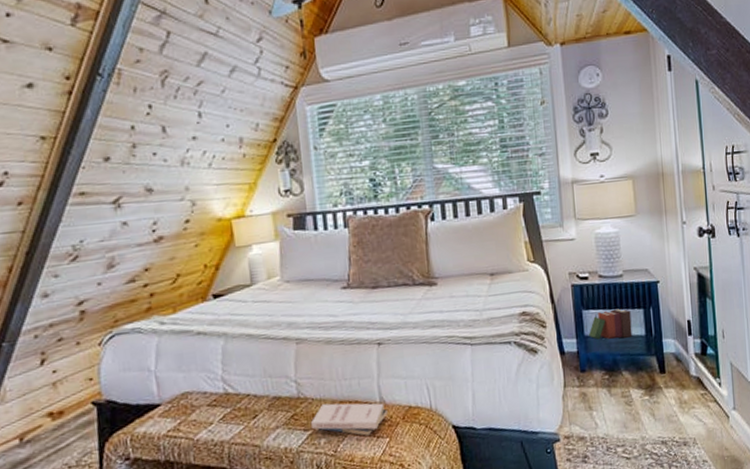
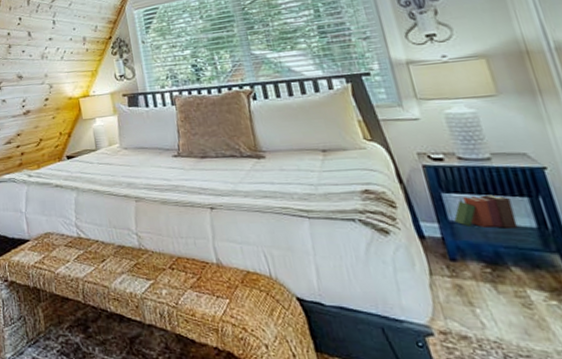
books: present [310,403,388,436] -> none [151,258,226,294]

